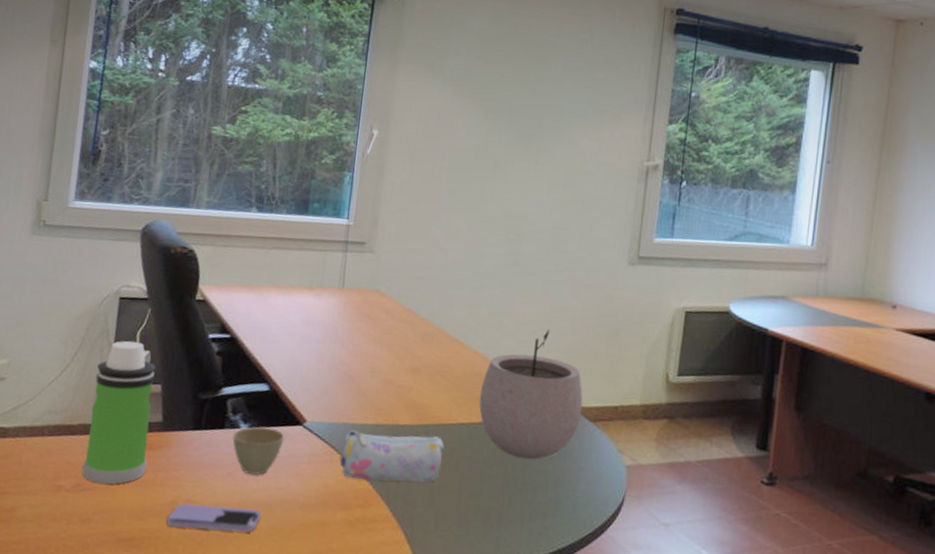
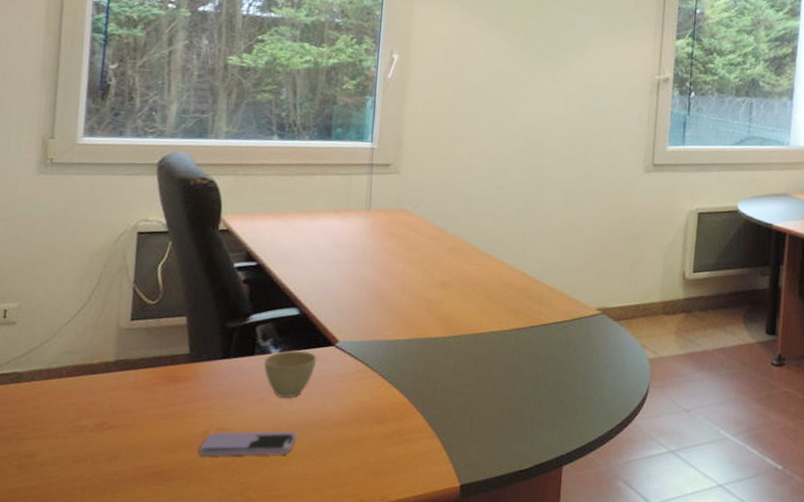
water bottle: present [81,340,156,485] -> none [105,275,180,420]
pencil case: present [339,430,444,482] -> none [373,346,476,394]
plant pot: present [479,330,583,460] -> none [508,238,607,361]

